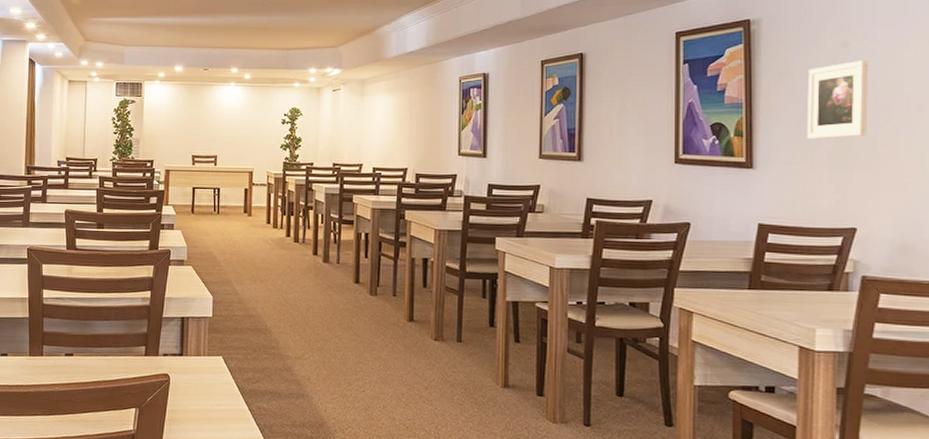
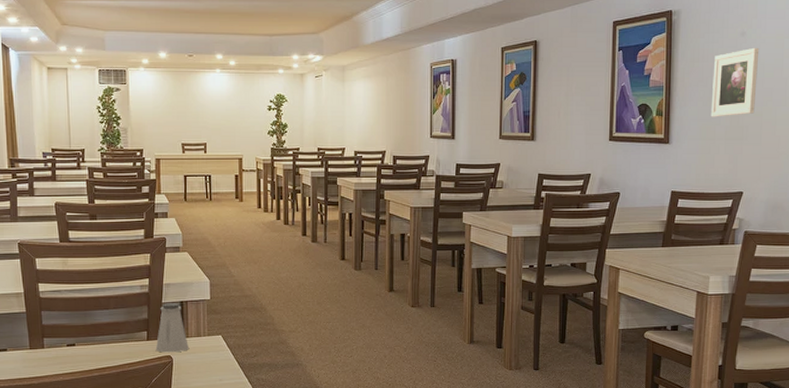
saltshaker: none [152,318,187,371] -> present [155,303,189,353]

